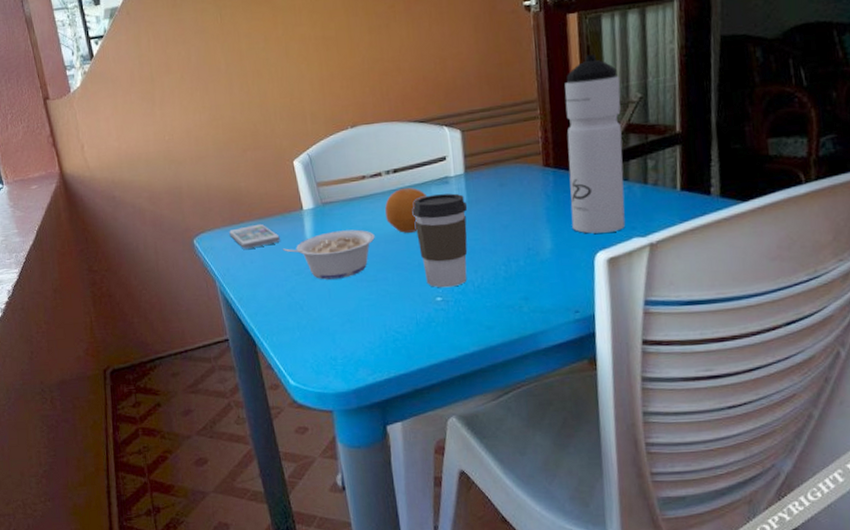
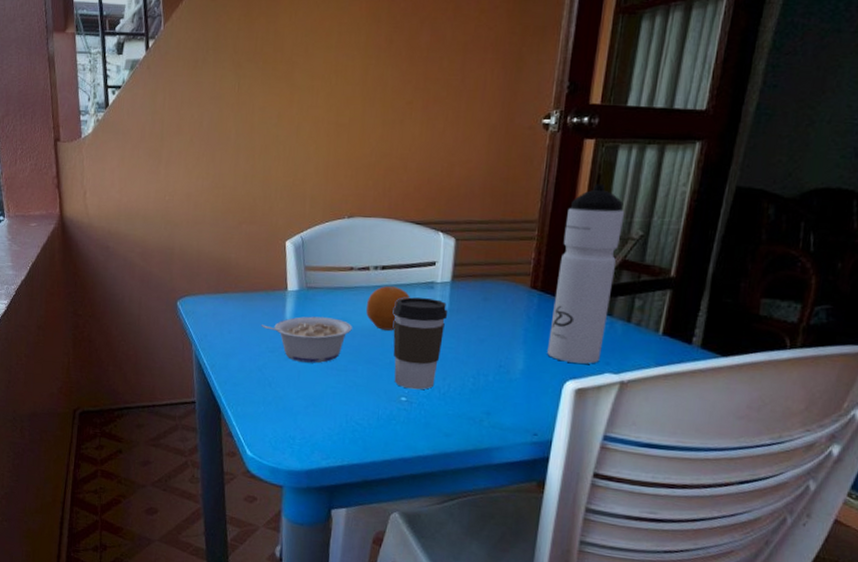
smartphone: present [229,223,280,249] -> none [212,296,260,319]

